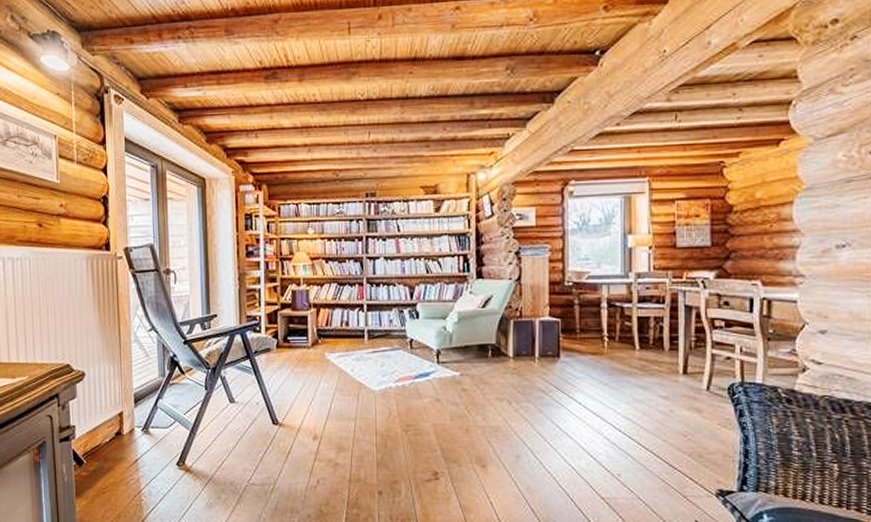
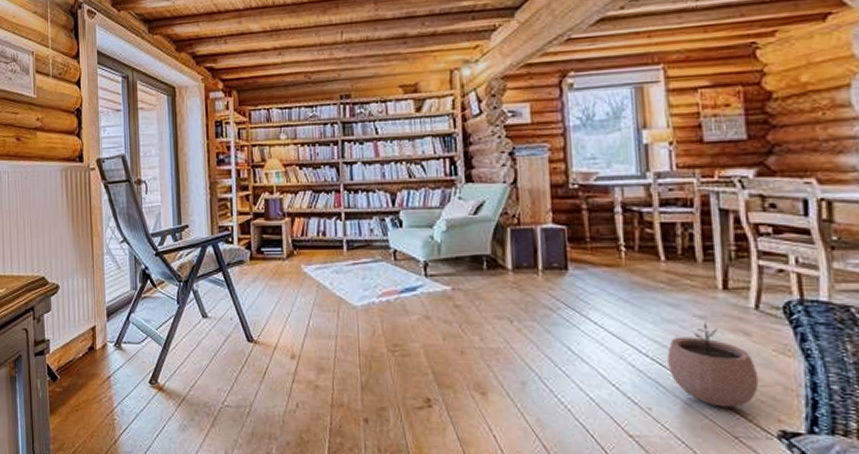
plant pot: none [636,402,705,472] -> present [667,322,759,408]

